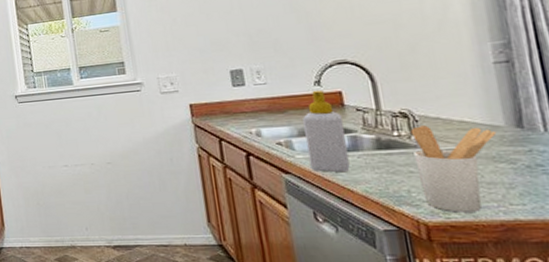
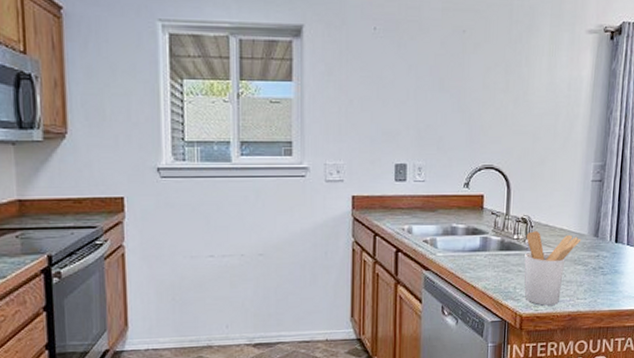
soap bottle: present [303,90,350,173] -> none [447,193,479,271]

